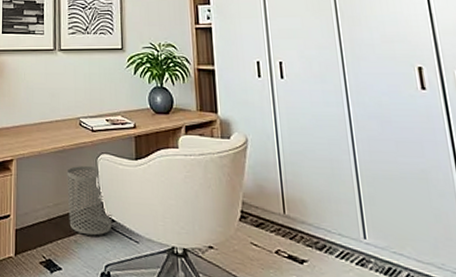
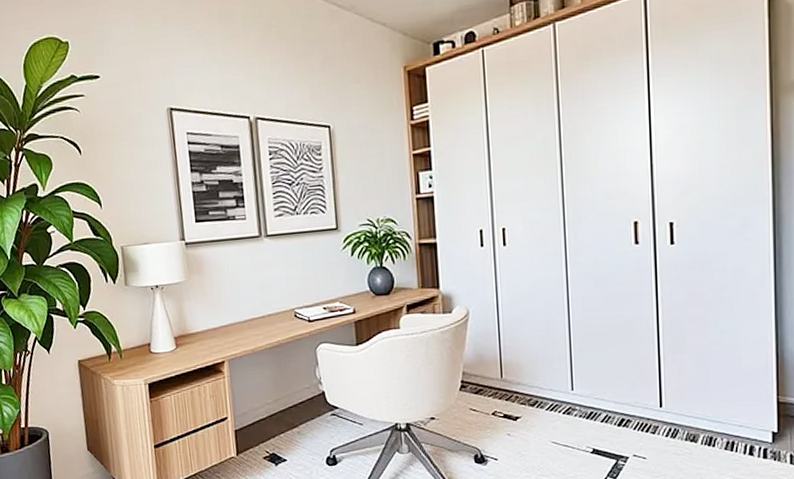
waste bin: present [67,165,112,236] -> none [284,356,336,425]

